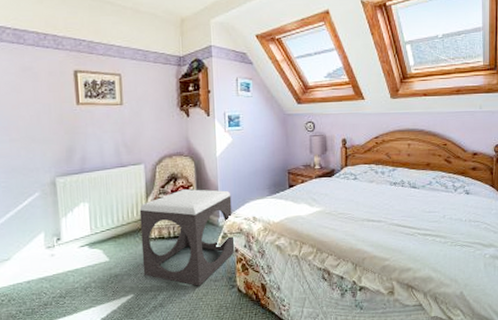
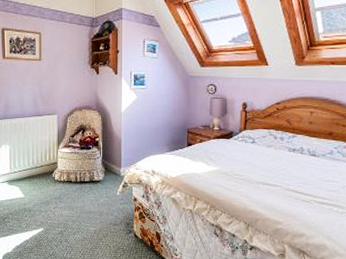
footstool: present [139,188,235,286] -> none [51,139,134,228]

